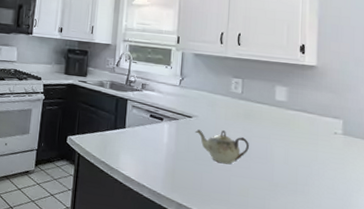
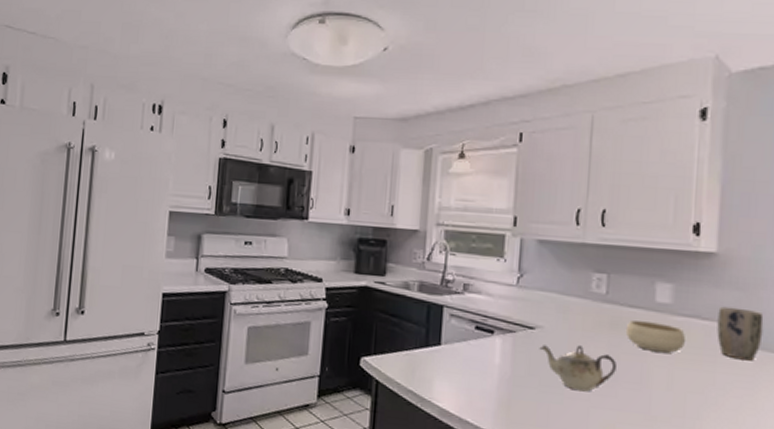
bowl: none [255,113,297,137] -> present [625,320,687,353]
plant pot: none [318,104,349,144] -> present [717,306,764,361]

